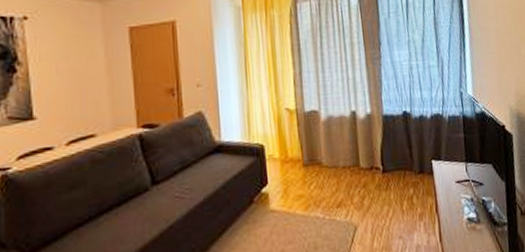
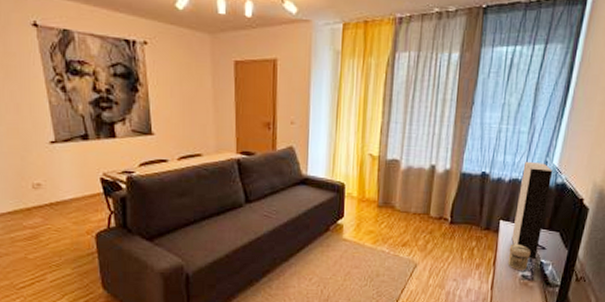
speaker: none [441,94,477,198] -> present [511,161,553,259]
jar: none [447,183,471,214] -> present [507,243,531,271]

